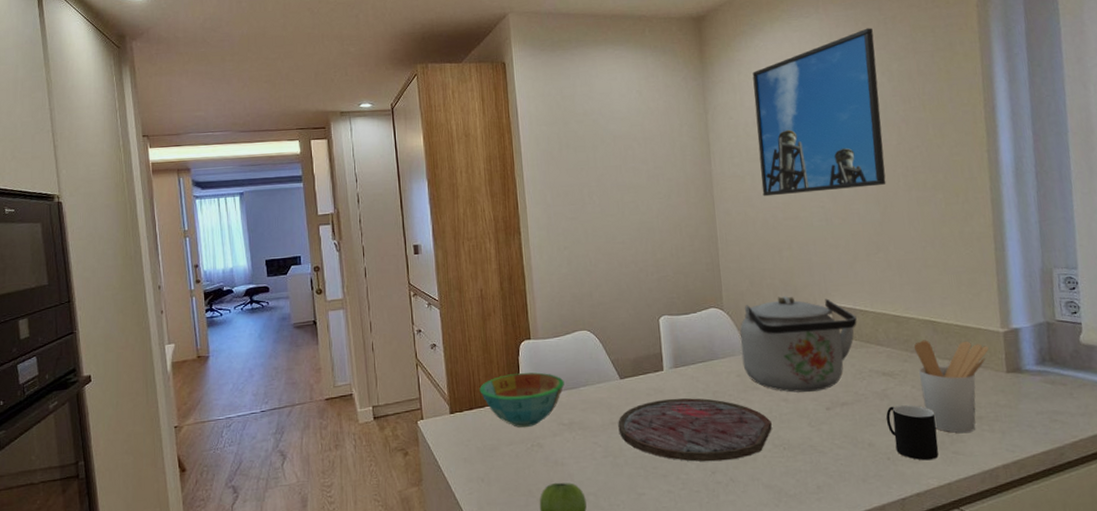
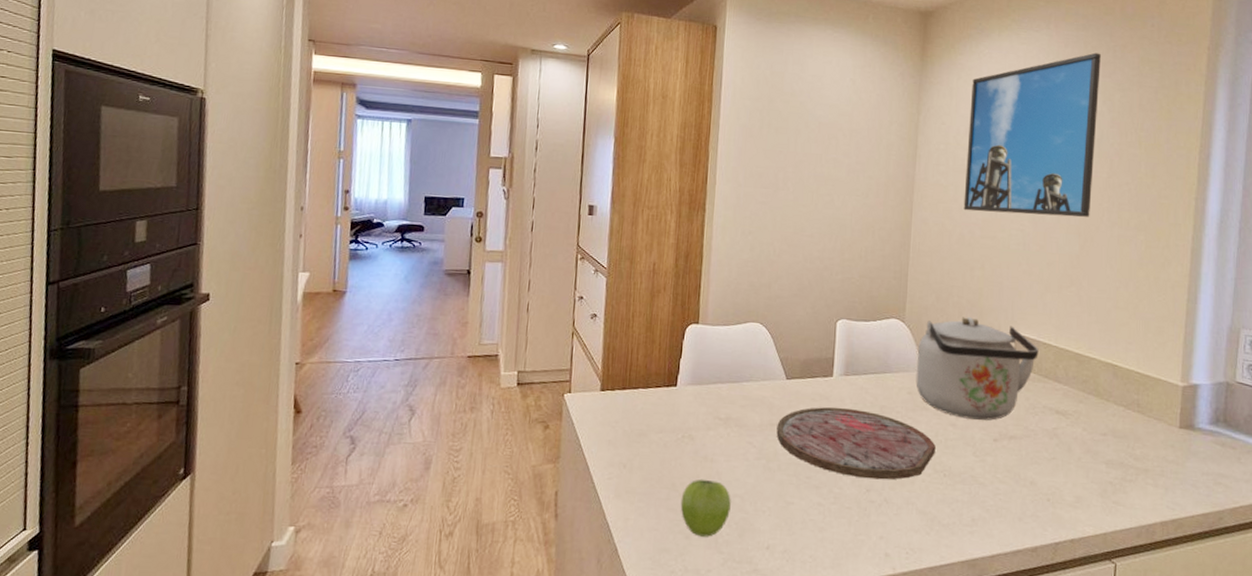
bowl: present [479,372,565,428] -> none [636,357,727,416]
cup: present [886,405,939,461] -> none [1052,446,1102,507]
utensil holder: present [913,340,989,433] -> none [1091,383,1165,484]

